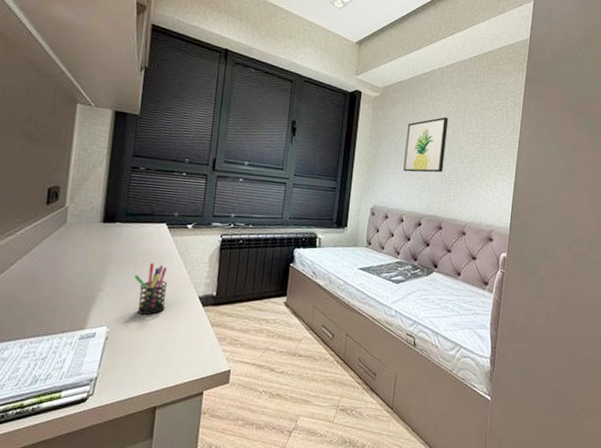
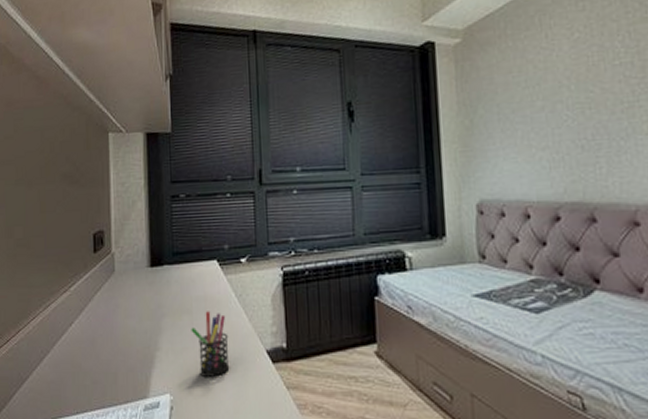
wall art: present [403,117,449,173] -> none [512,50,582,143]

